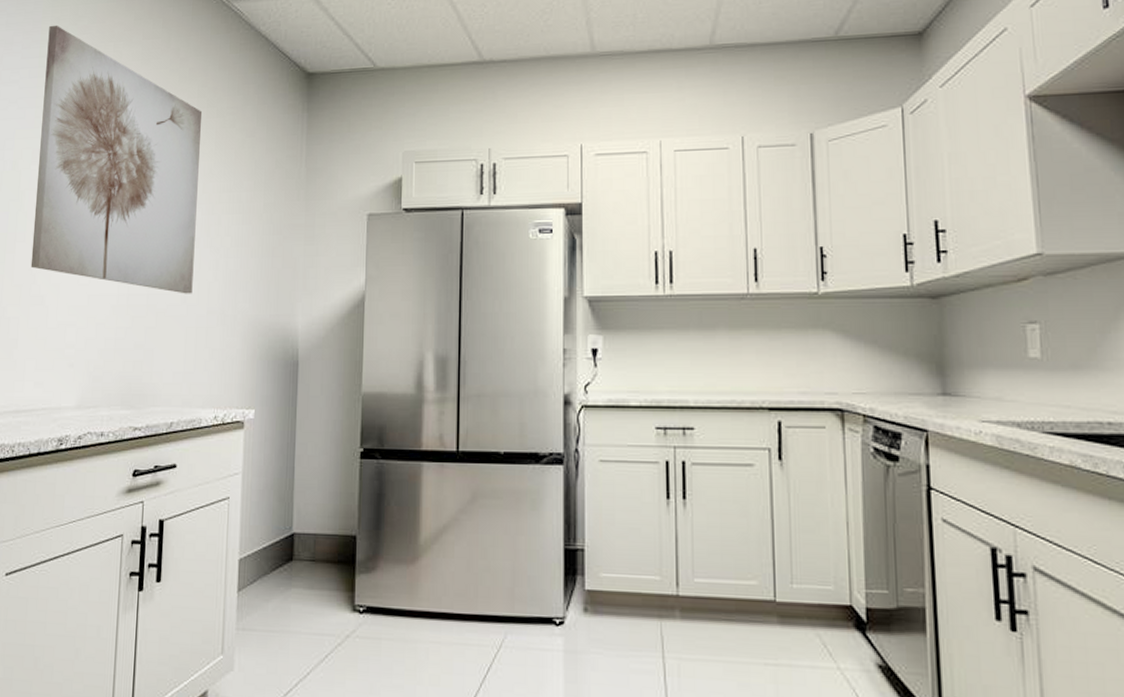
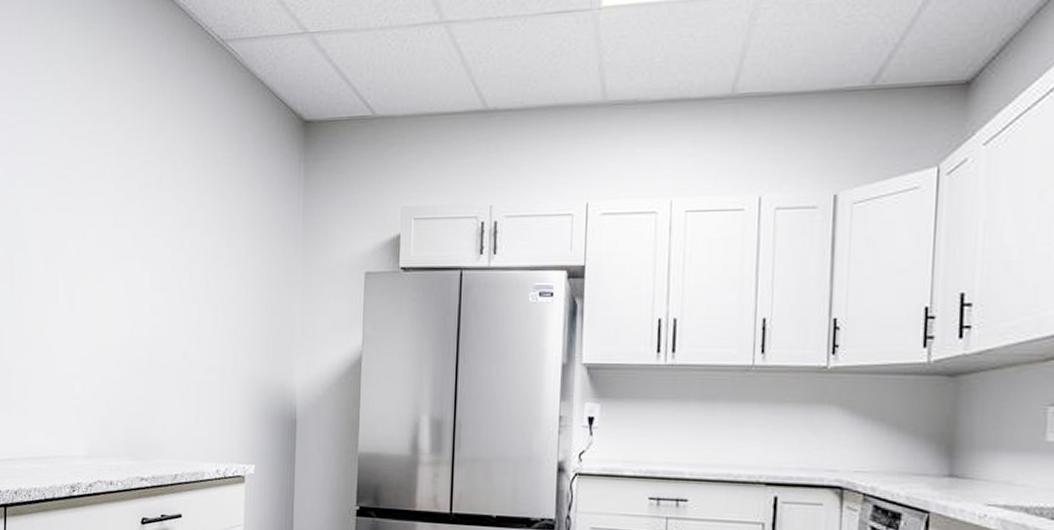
wall art: present [30,25,203,294] -> none [37,65,199,350]

